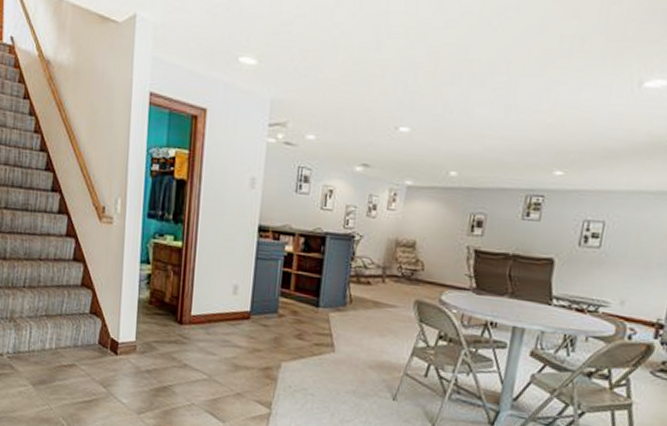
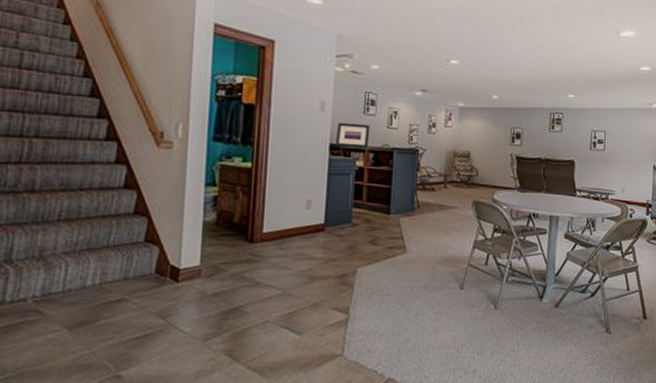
picture frame: none [264,201,302,232] -> present [335,122,370,148]

